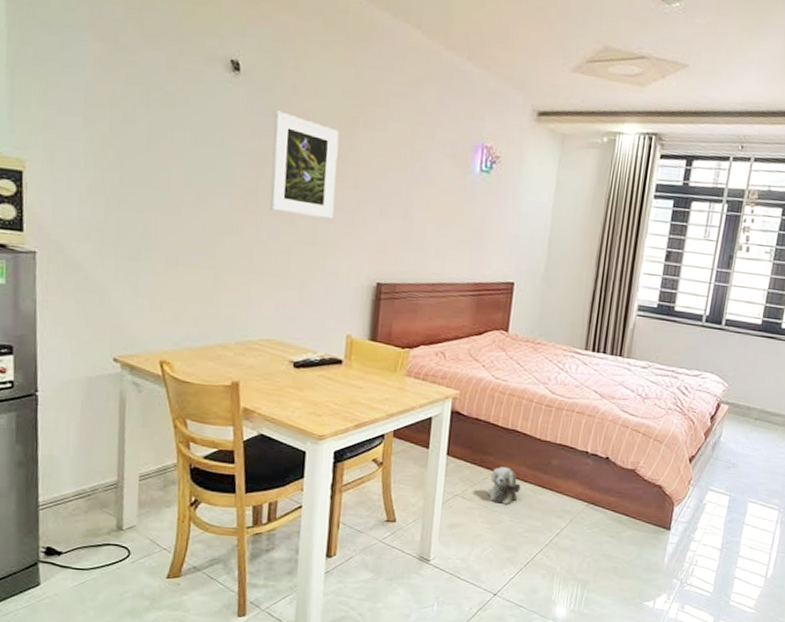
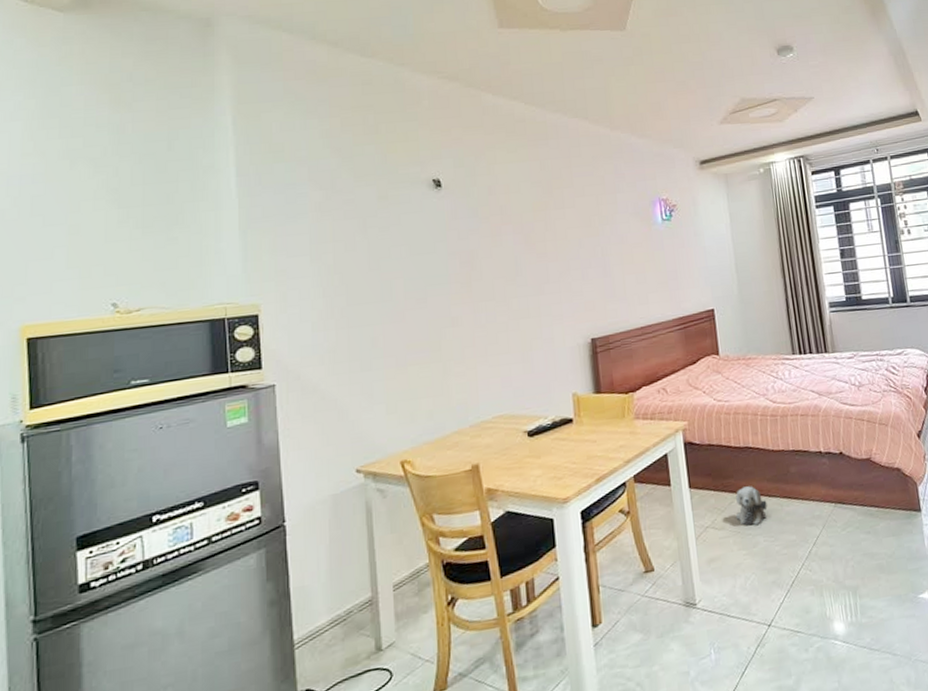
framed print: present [270,110,340,219] -> none [476,211,542,297]

